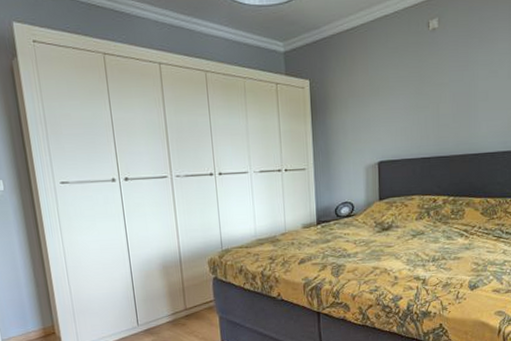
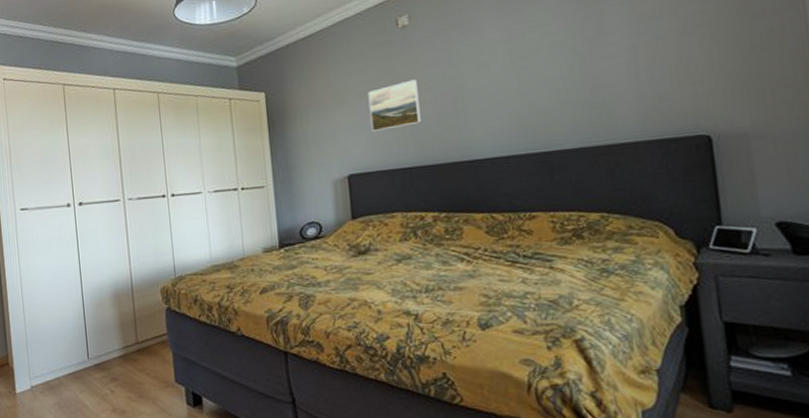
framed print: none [399,79,441,124] -> present [367,79,421,132]

